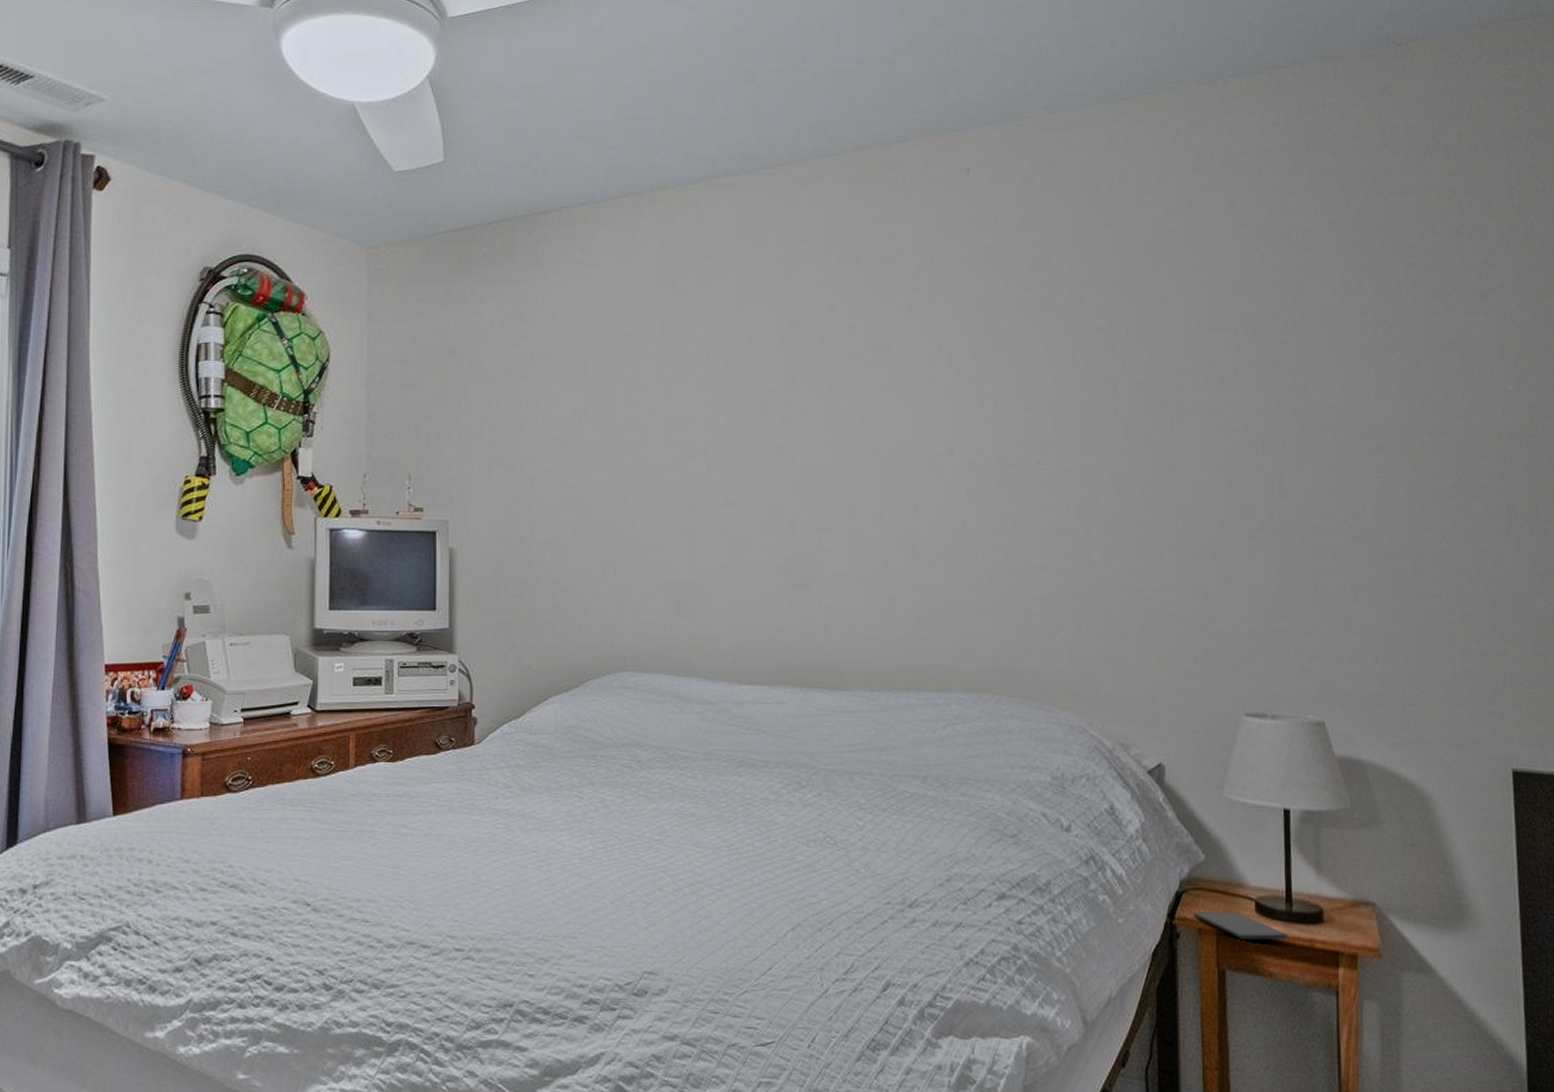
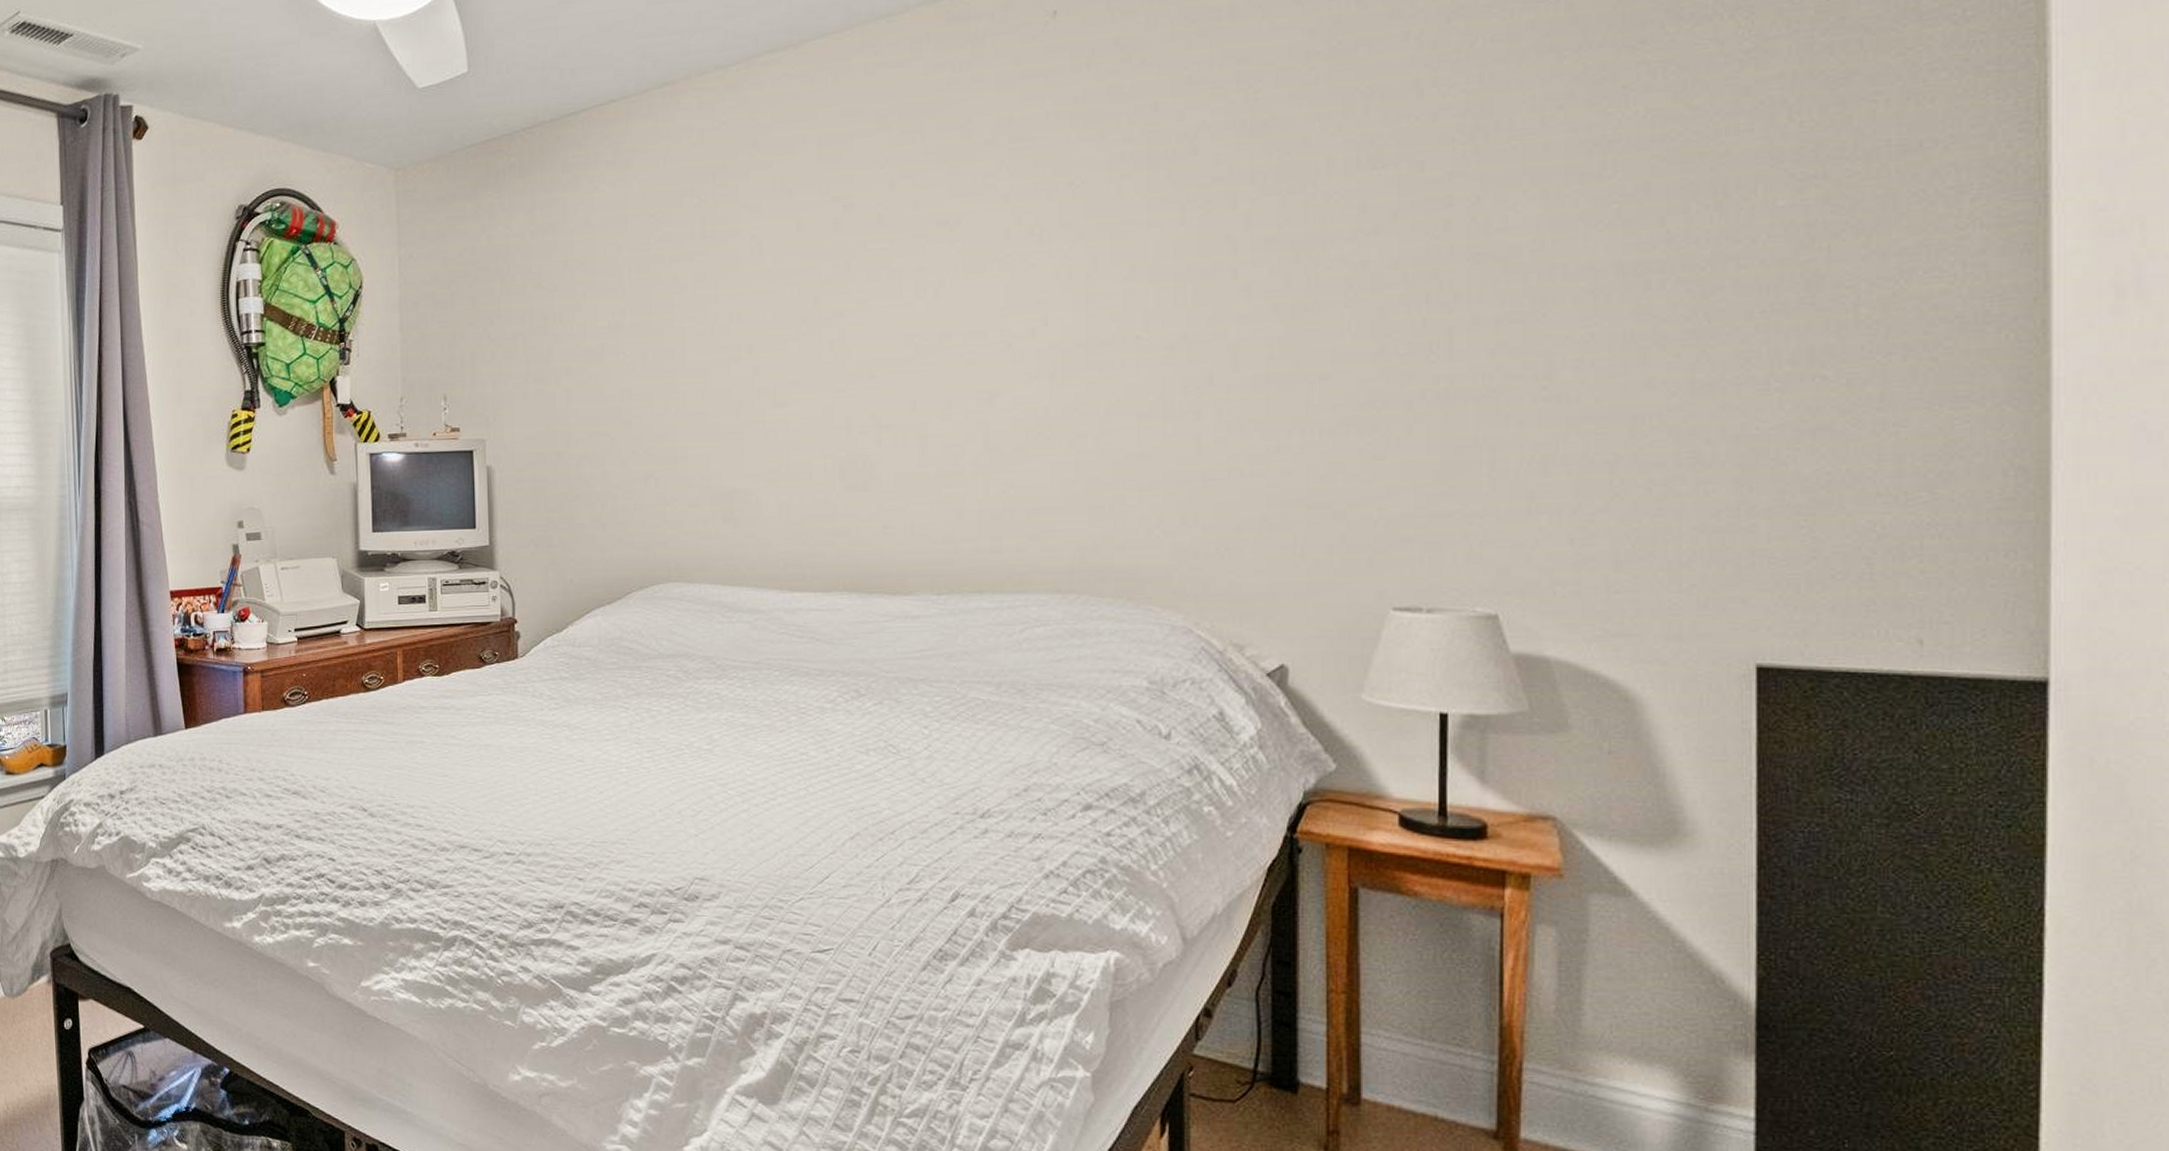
smartphone: present [1193,911,1287,939] -> none [1320,824,1439,856]

